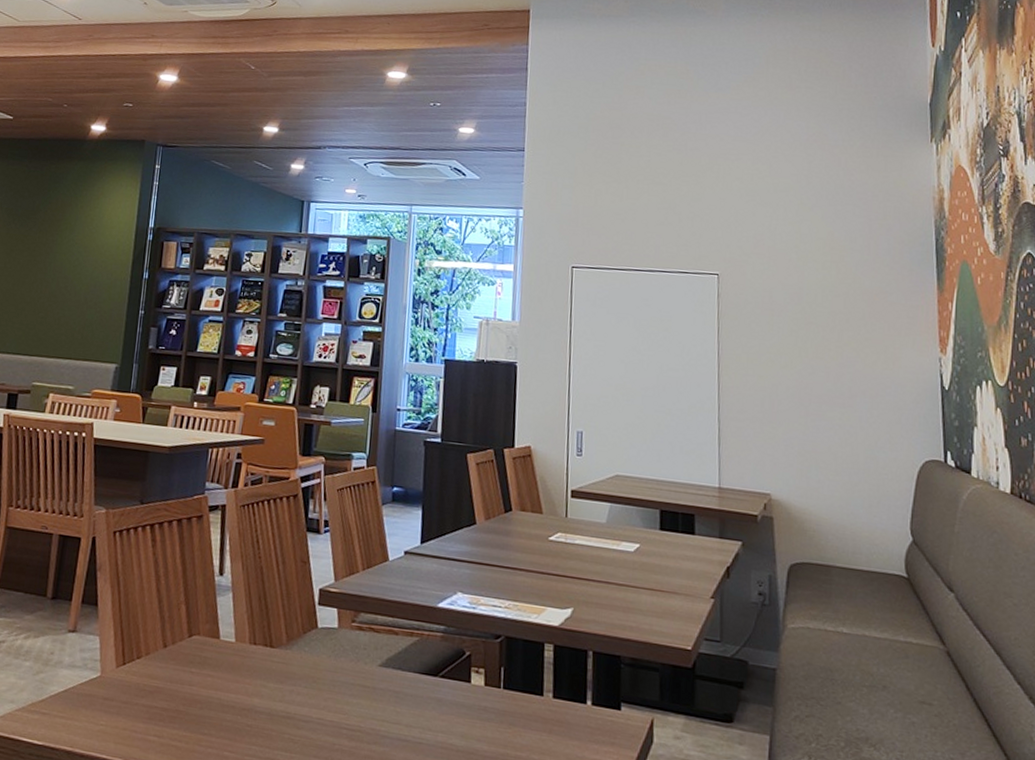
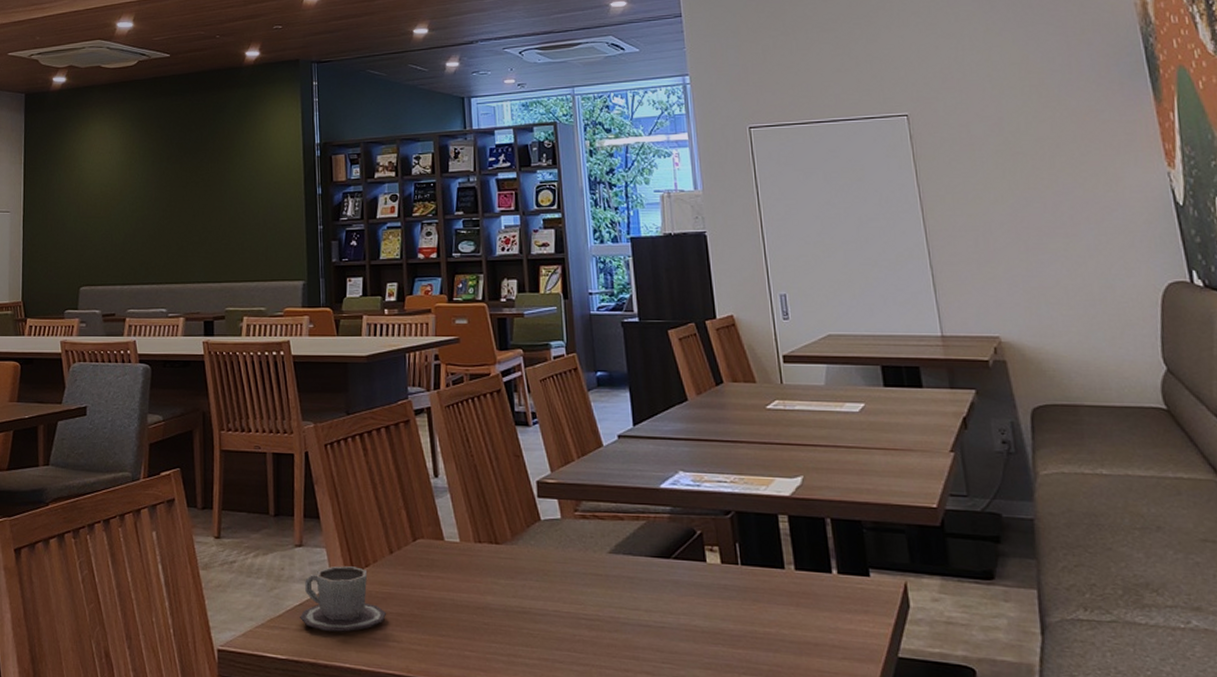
cup: none [62,655,152,723] -> present [300,566,387,632]

